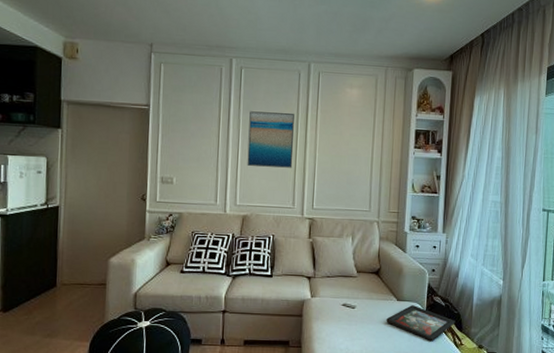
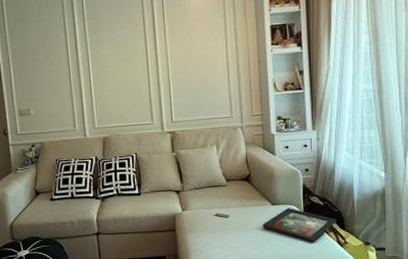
wall art: present [247,111,295,168] -> none [96,27,146,88]

